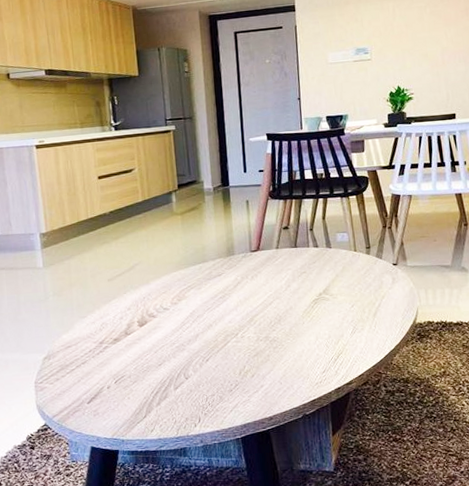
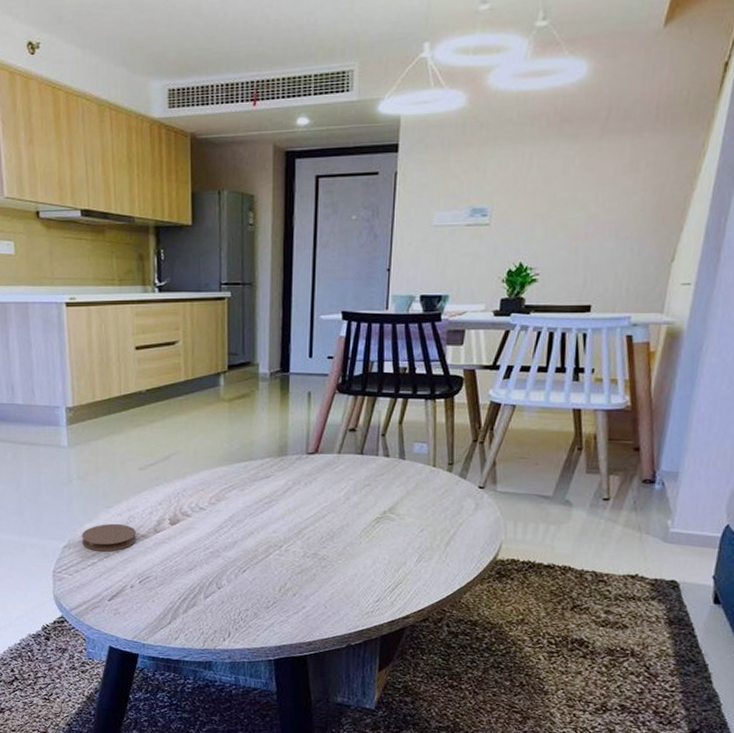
coaster: none [60,331,110,359] -> present [82,523,137,552]

